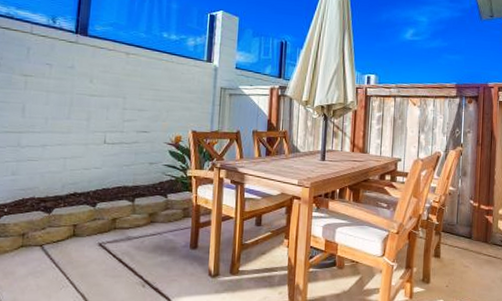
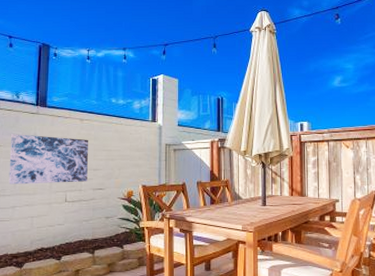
wall art: none [39,63,134,123] -> present [8,134,88,185]

